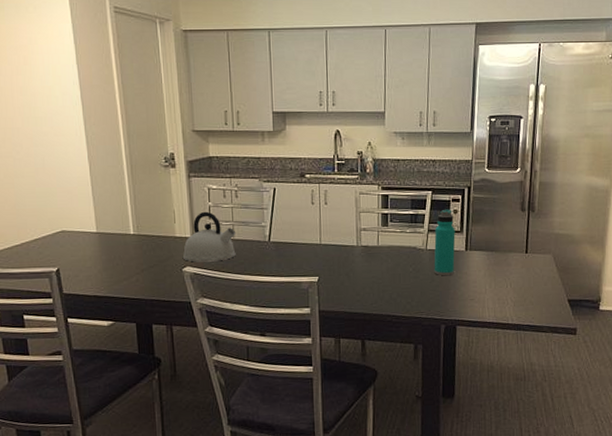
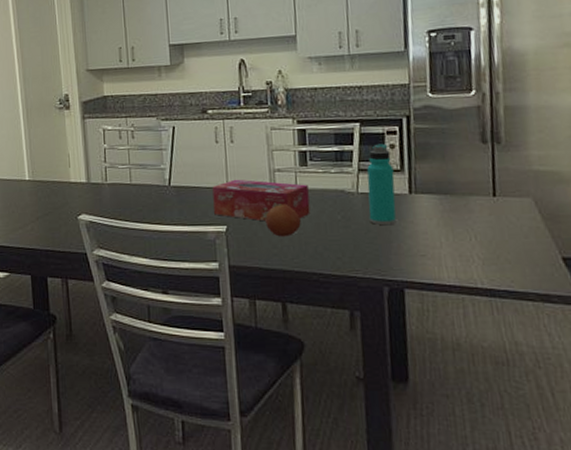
kettle: present [182,211,236,262] -> none [77,154,134,210]
tissue box: none [307,236,388,273] -> present [212,179,311,222]
fruit: none [351,258,380,286] -> present [265,203,301,237]

